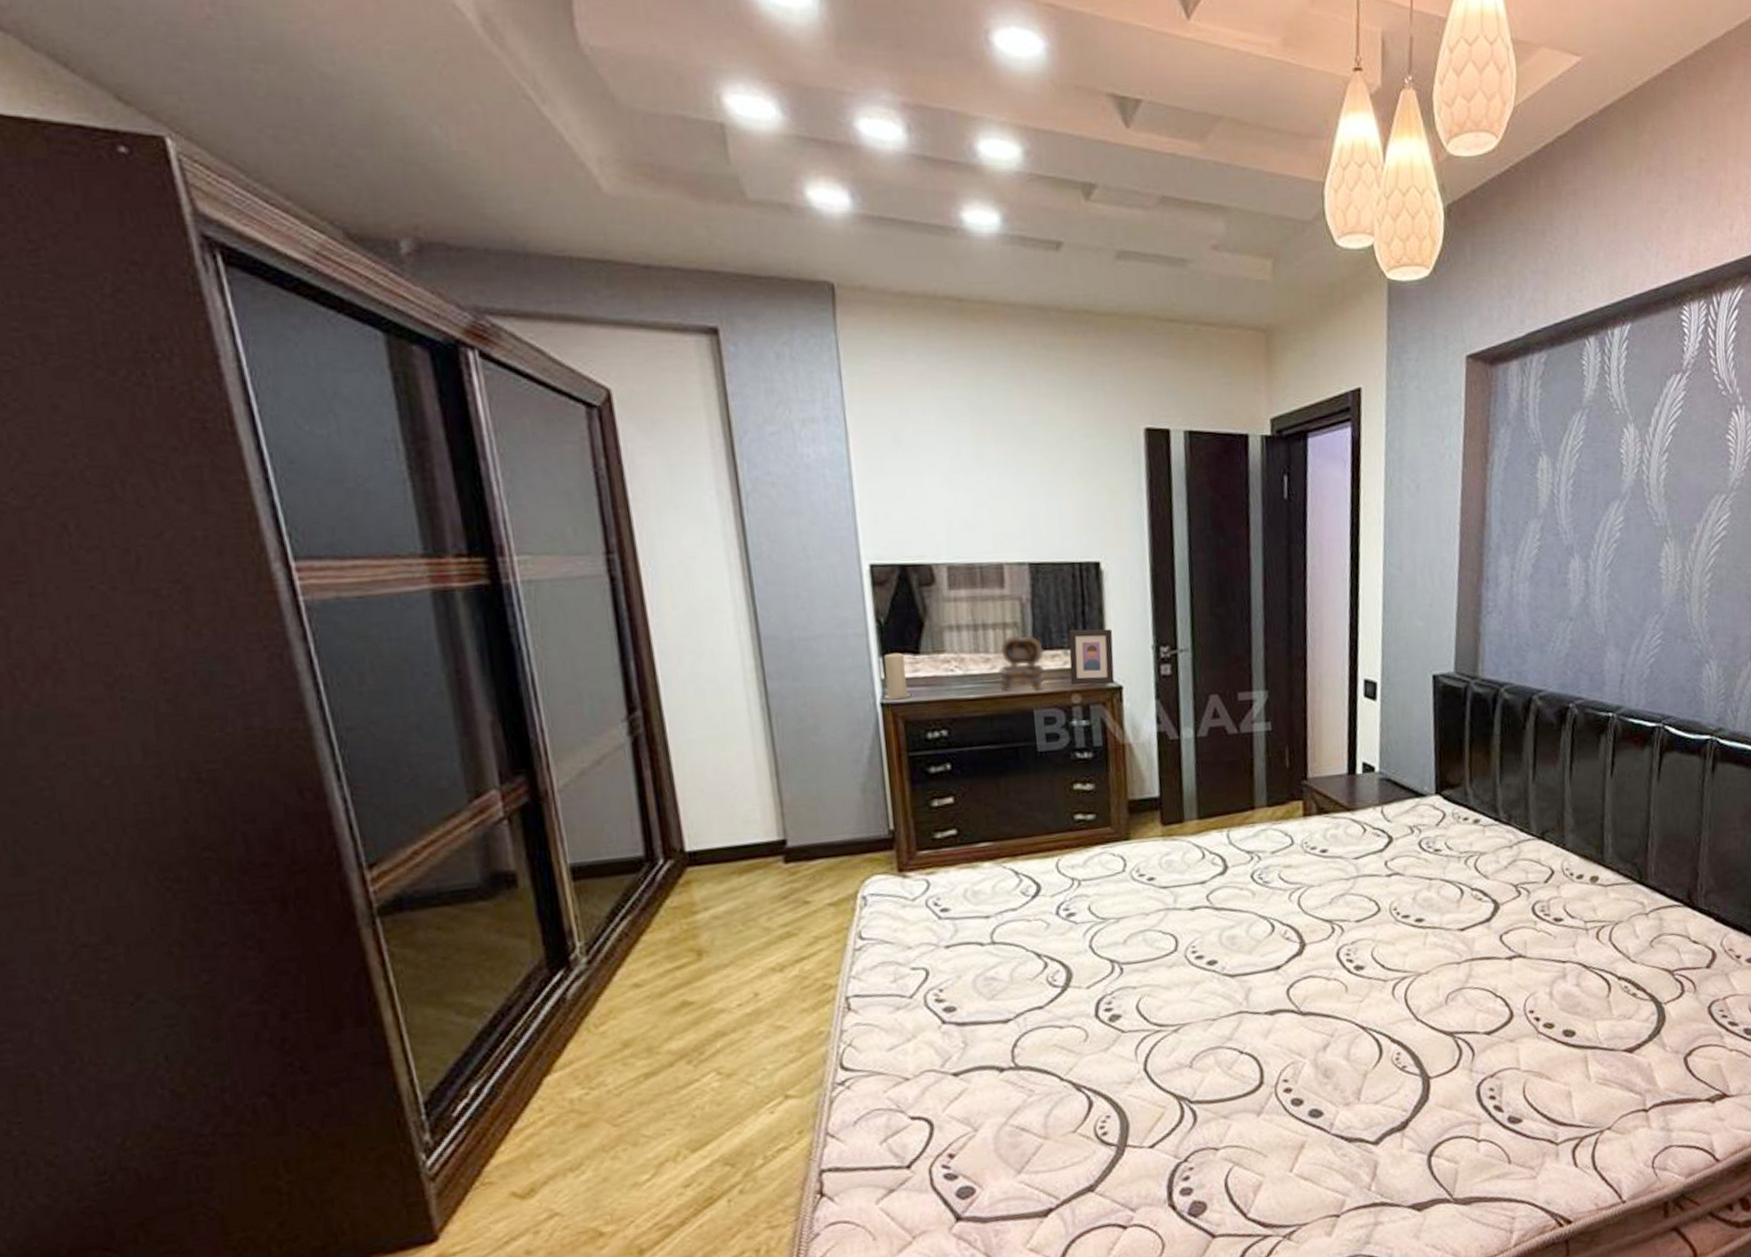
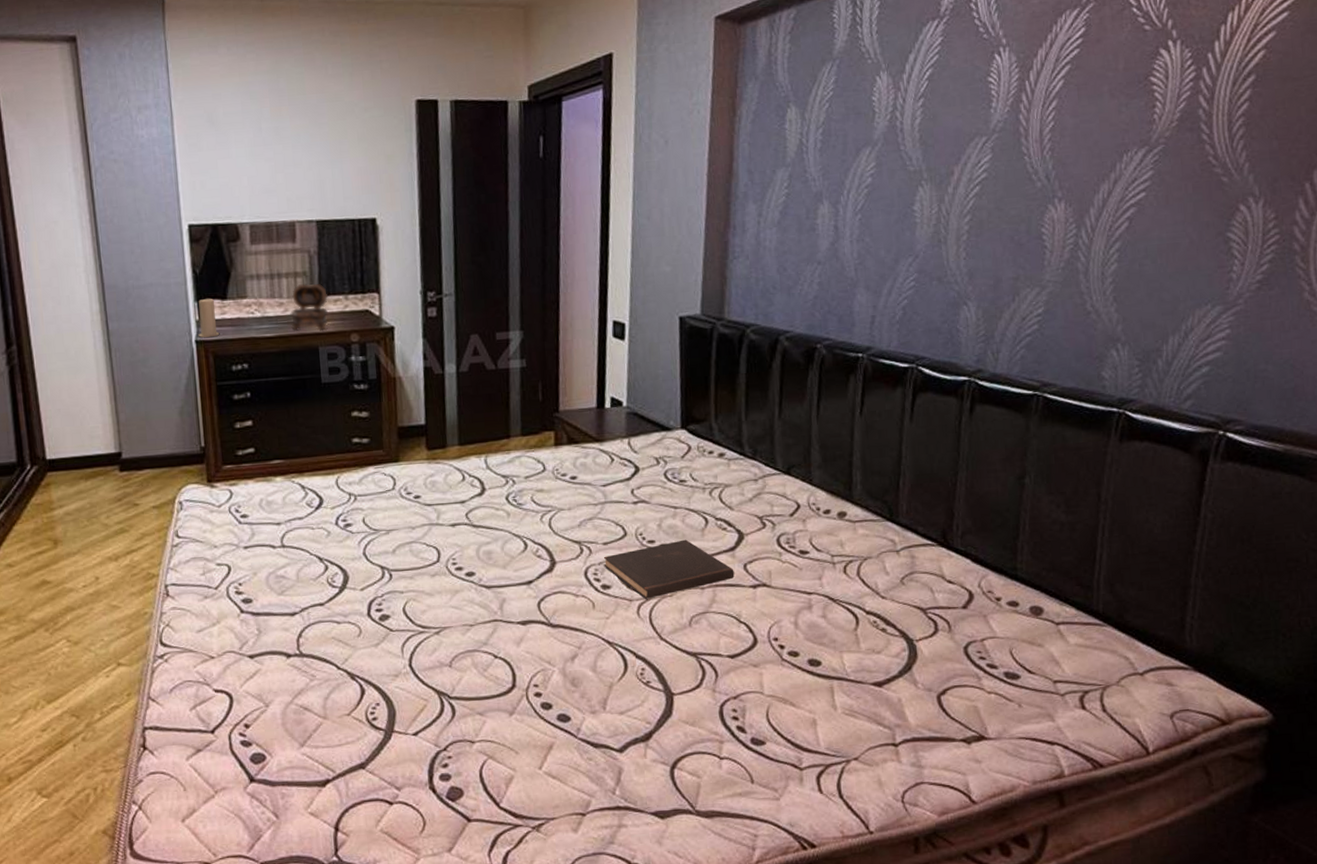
picture frame: present [1068,628,1115,685] -> none [348,276,388,326]
hardcover book: none [1356,912,1491,978] -> present [603,539,735,599]

